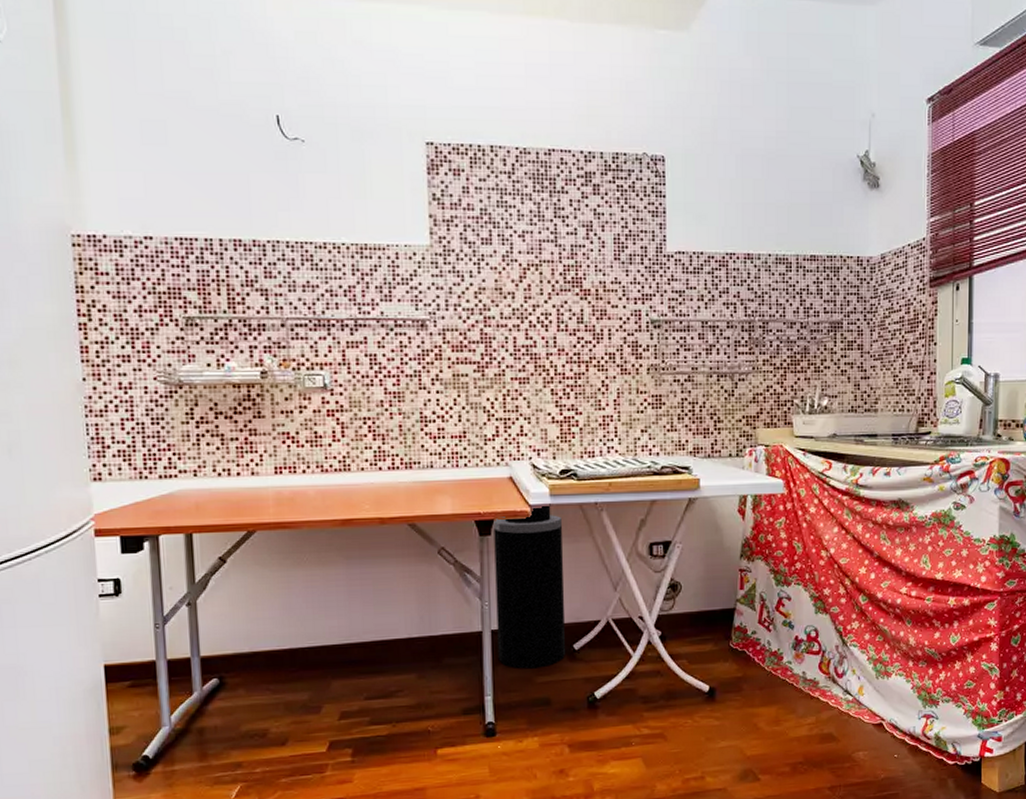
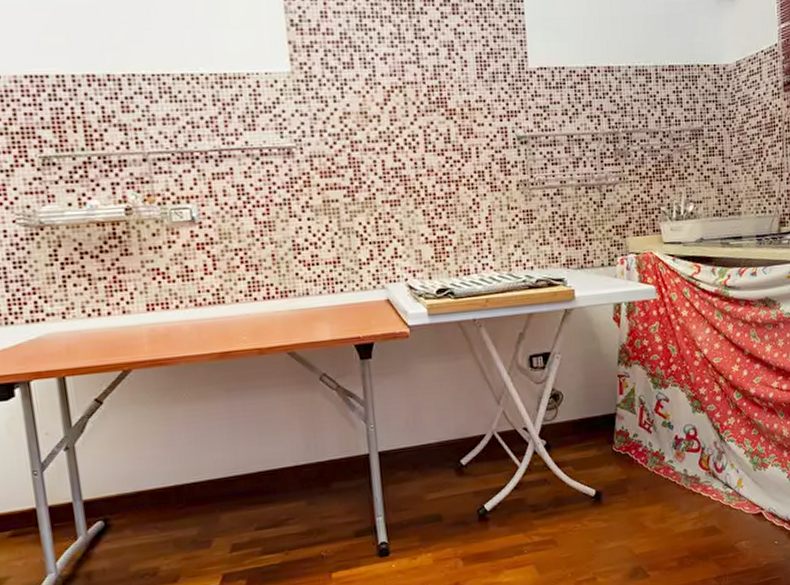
trash can: present [493,503,566,669] -> none [373,323,454,488]

